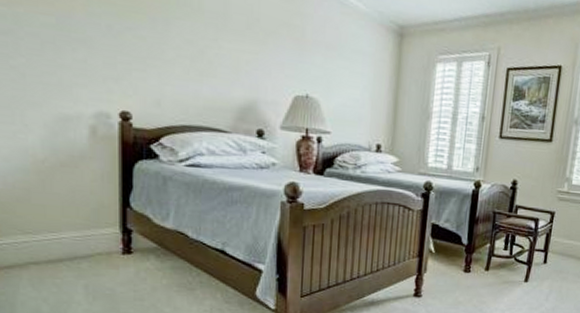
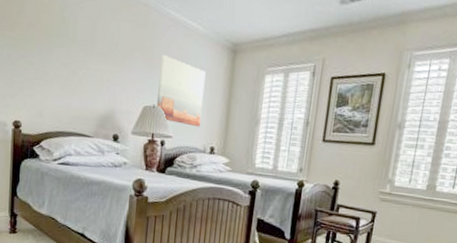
wall art: none [309,35,368,121] -> present [156,55,206,127]

